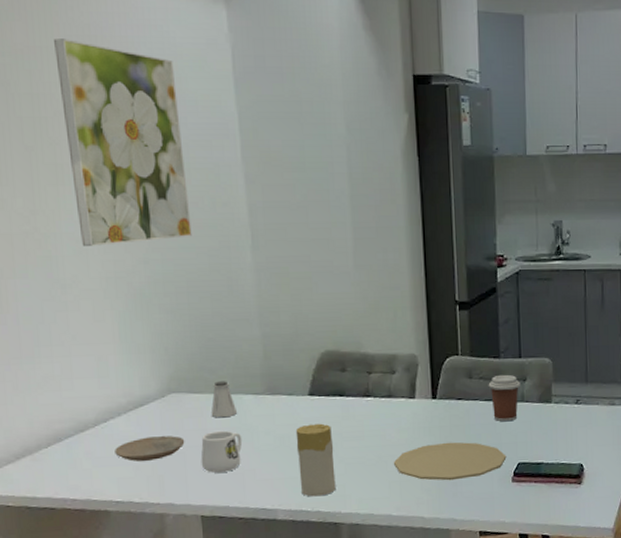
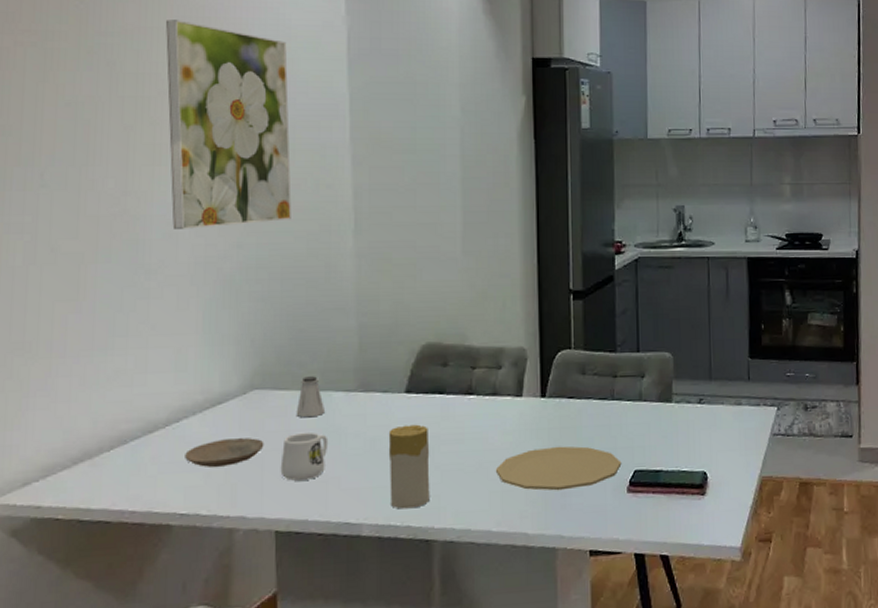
coffee cup: present [488,374,520,422] -> none [603,370,638,424]

